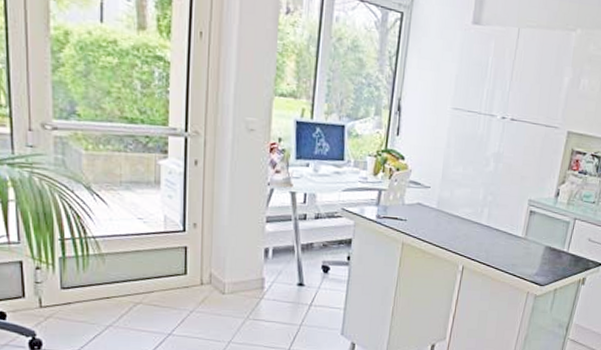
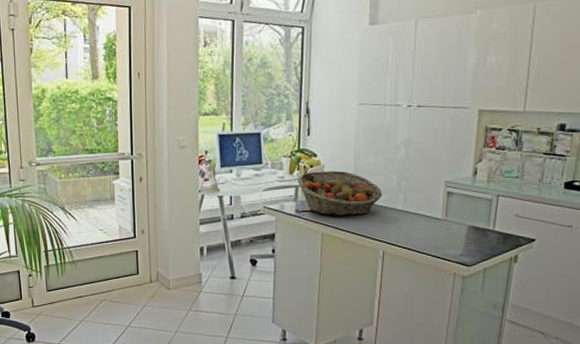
fruit basket: none [381,175,468,227] -> present [297,171,382,216]

